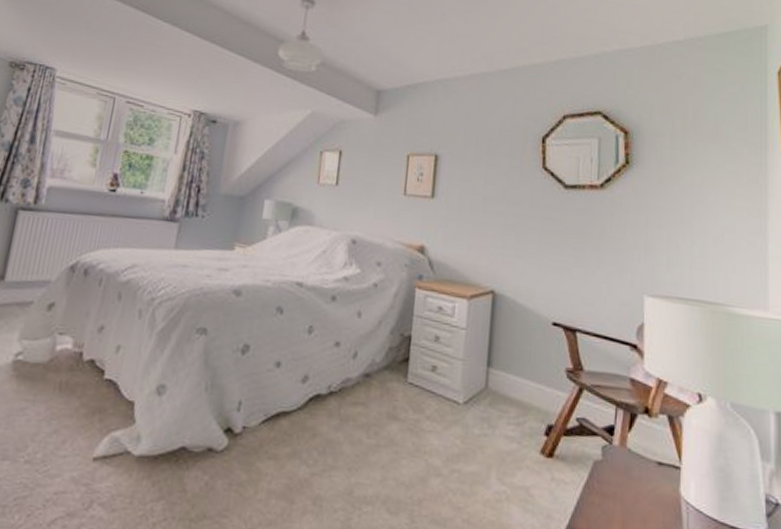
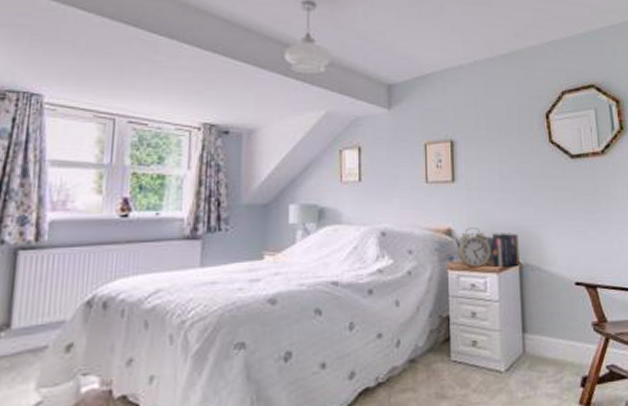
alarm clock: none [428,247,463,291] -> present [458,228,490,268]
books: none [457,257,496,295] -> present [485,233,520,268]

